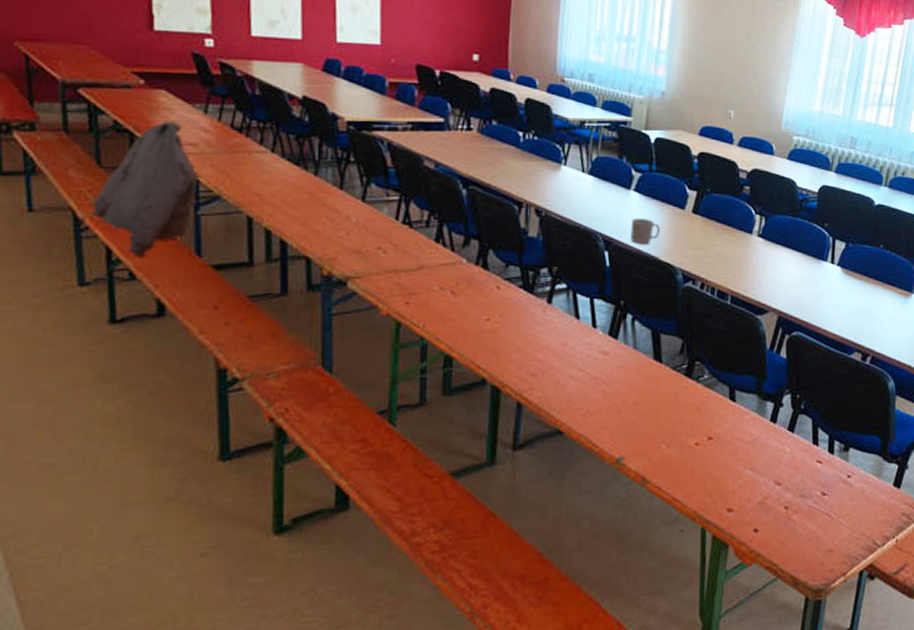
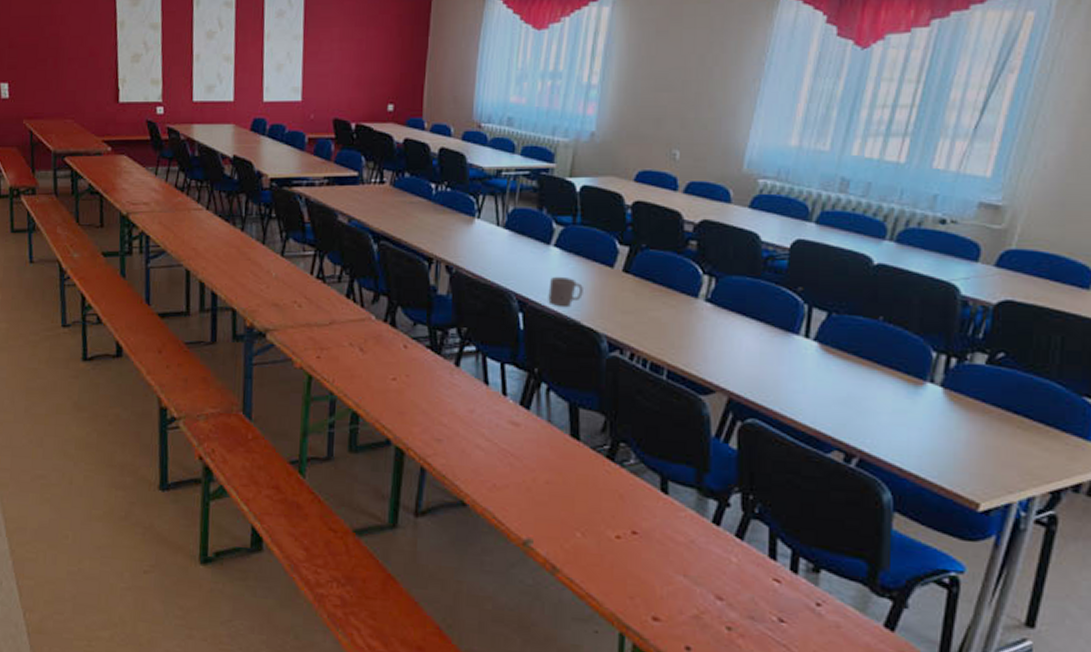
jacket: present [91,120,199,257] -> none [72,183,149,304]

